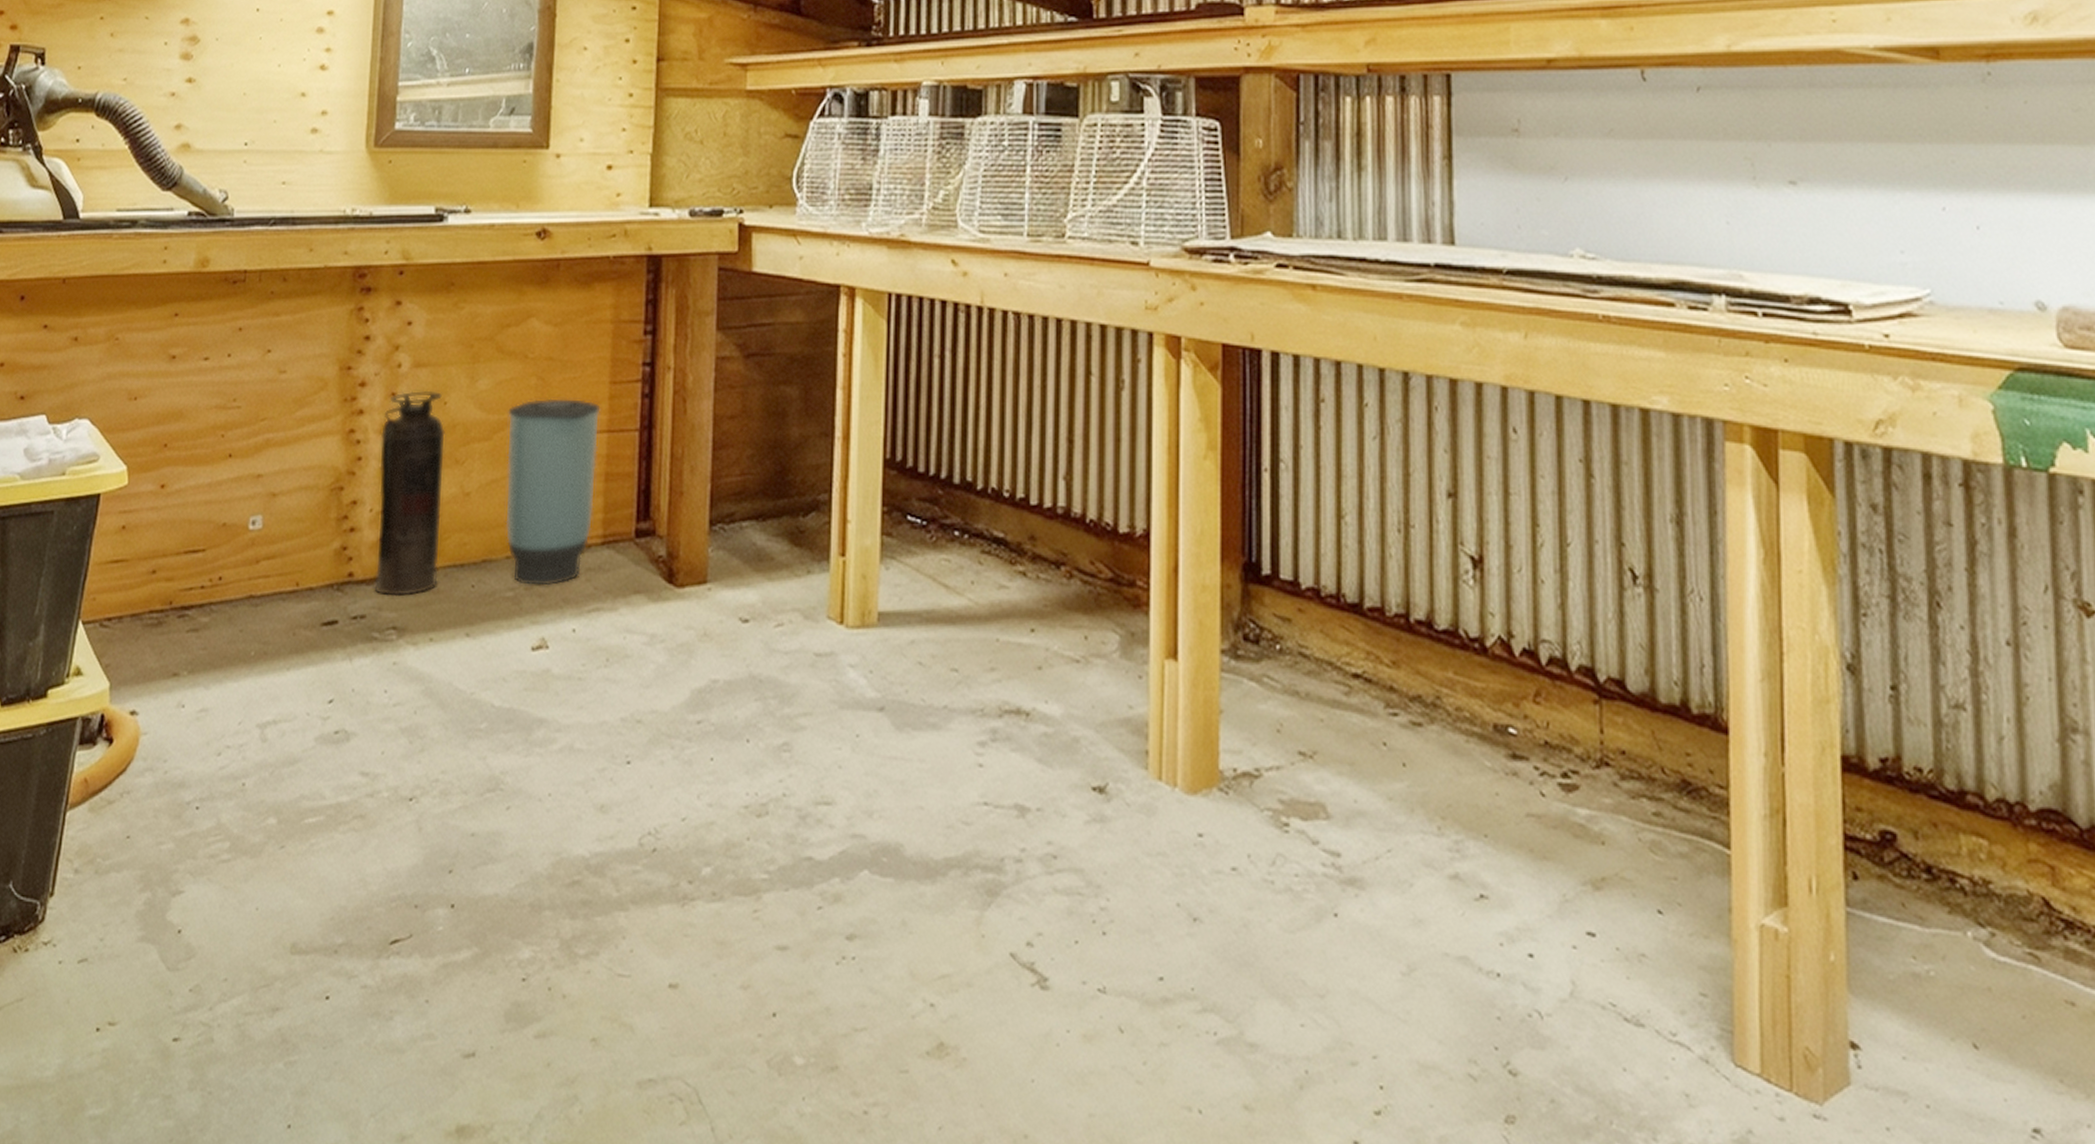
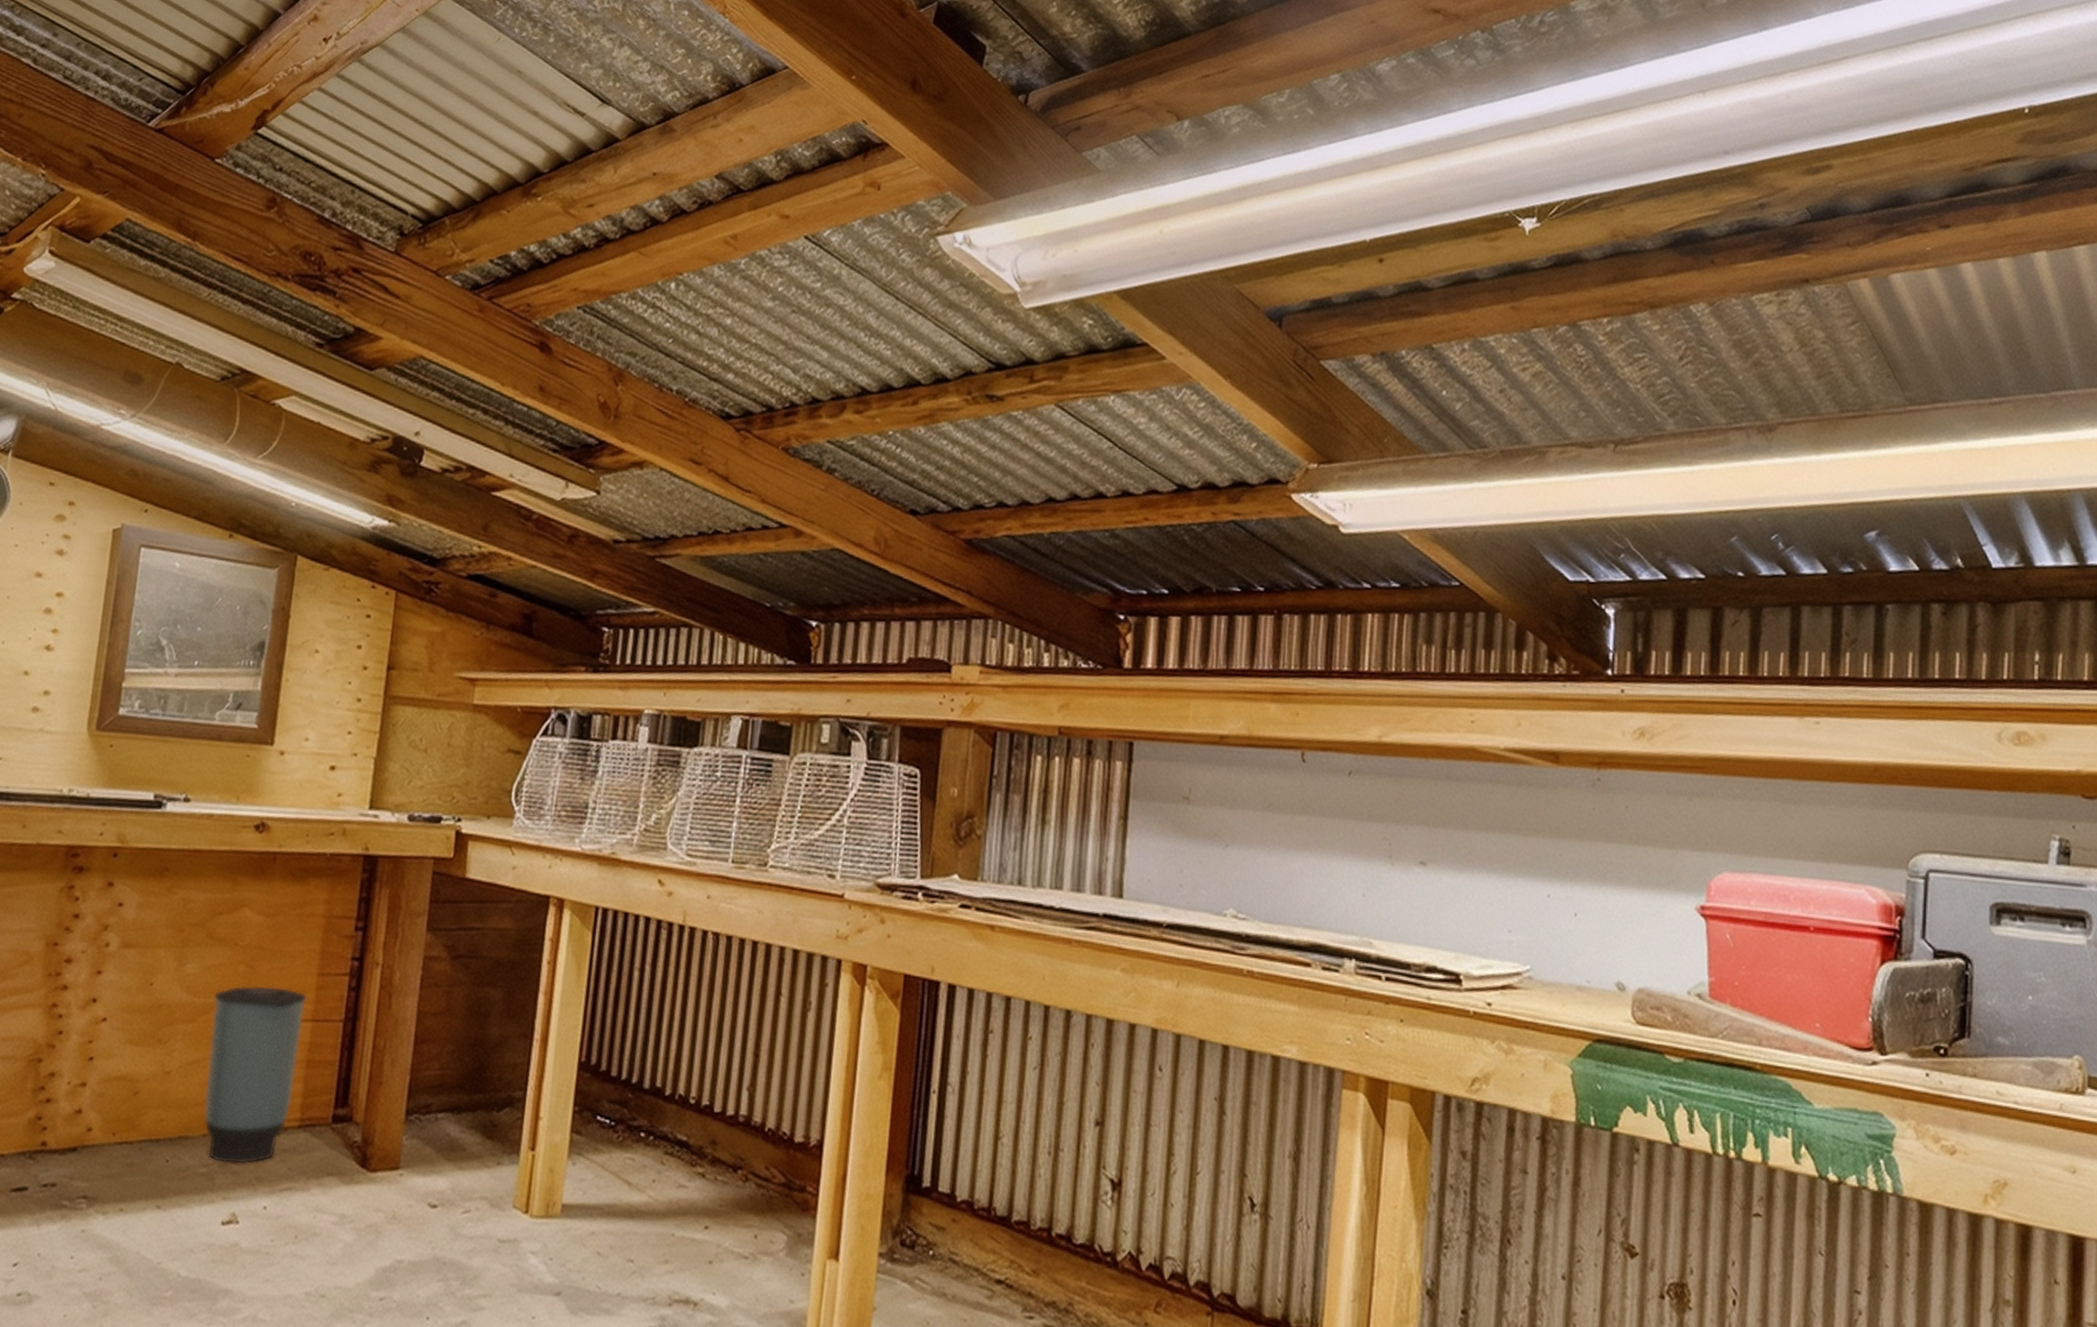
fire extinguisher: present [374,391,446,597] -> none [67,970,151,1168]

